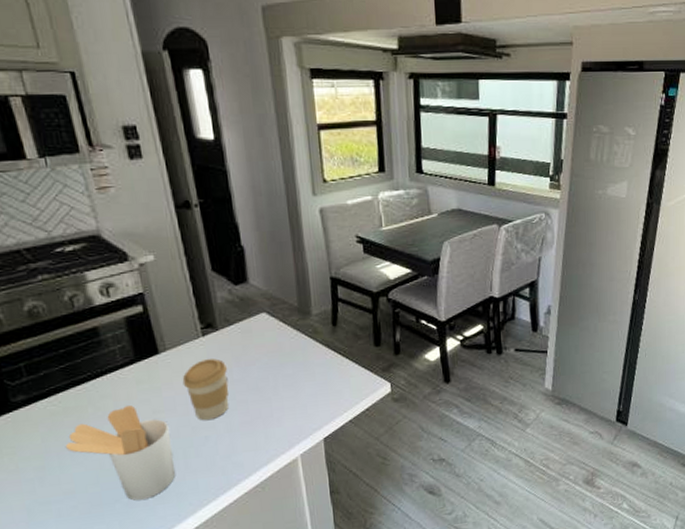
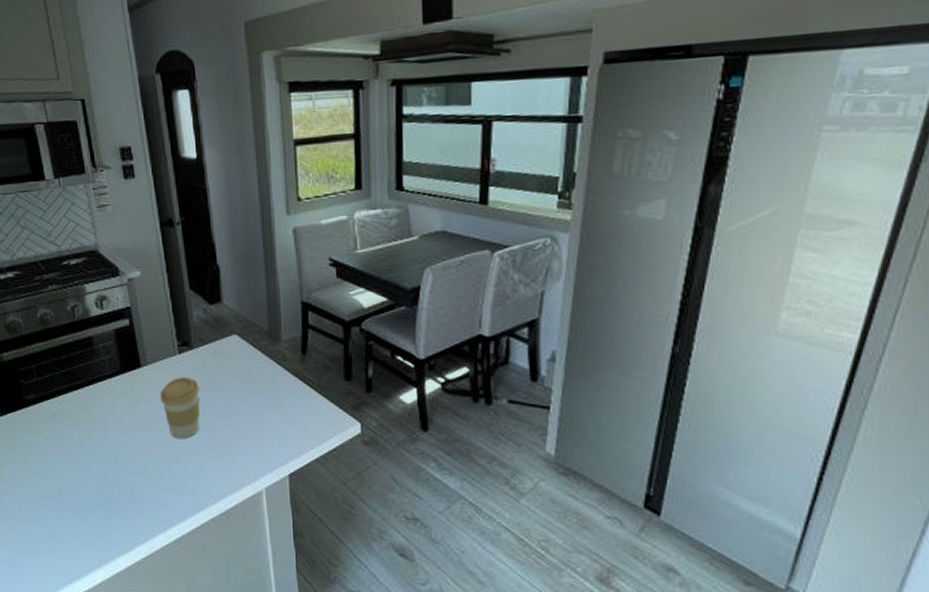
utensil holder: present [65,406,176,501] -> none [62,415,151,508]

